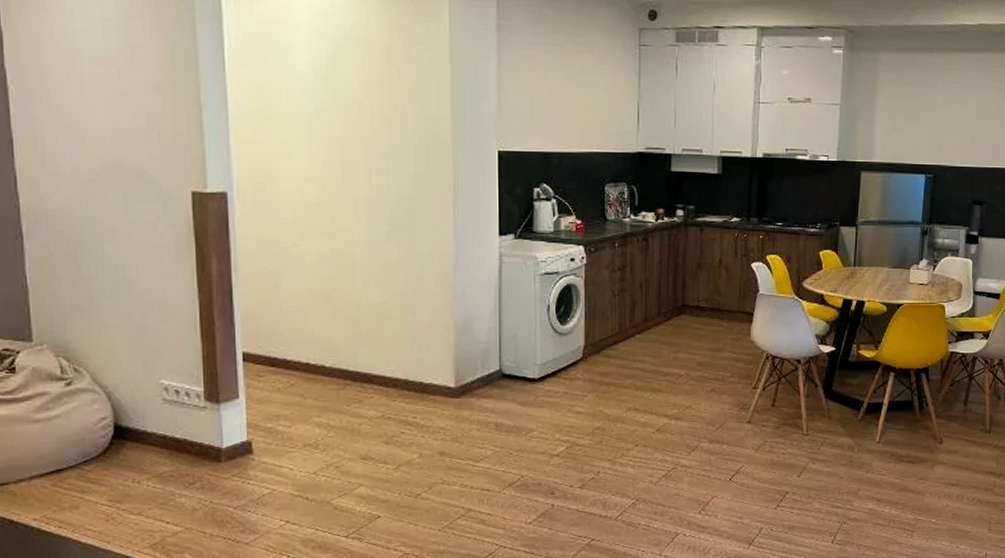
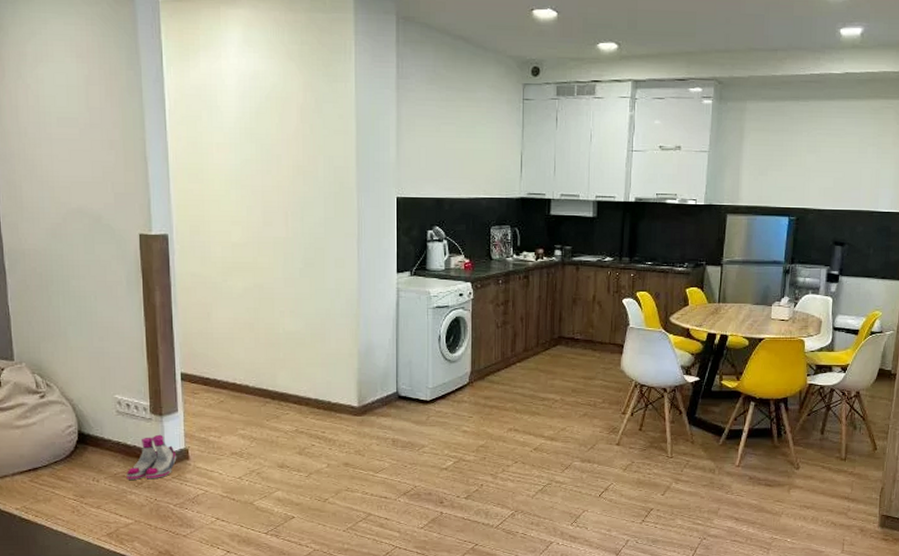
boots: none [174,425,238,480] -> present [126,434,177,480]

